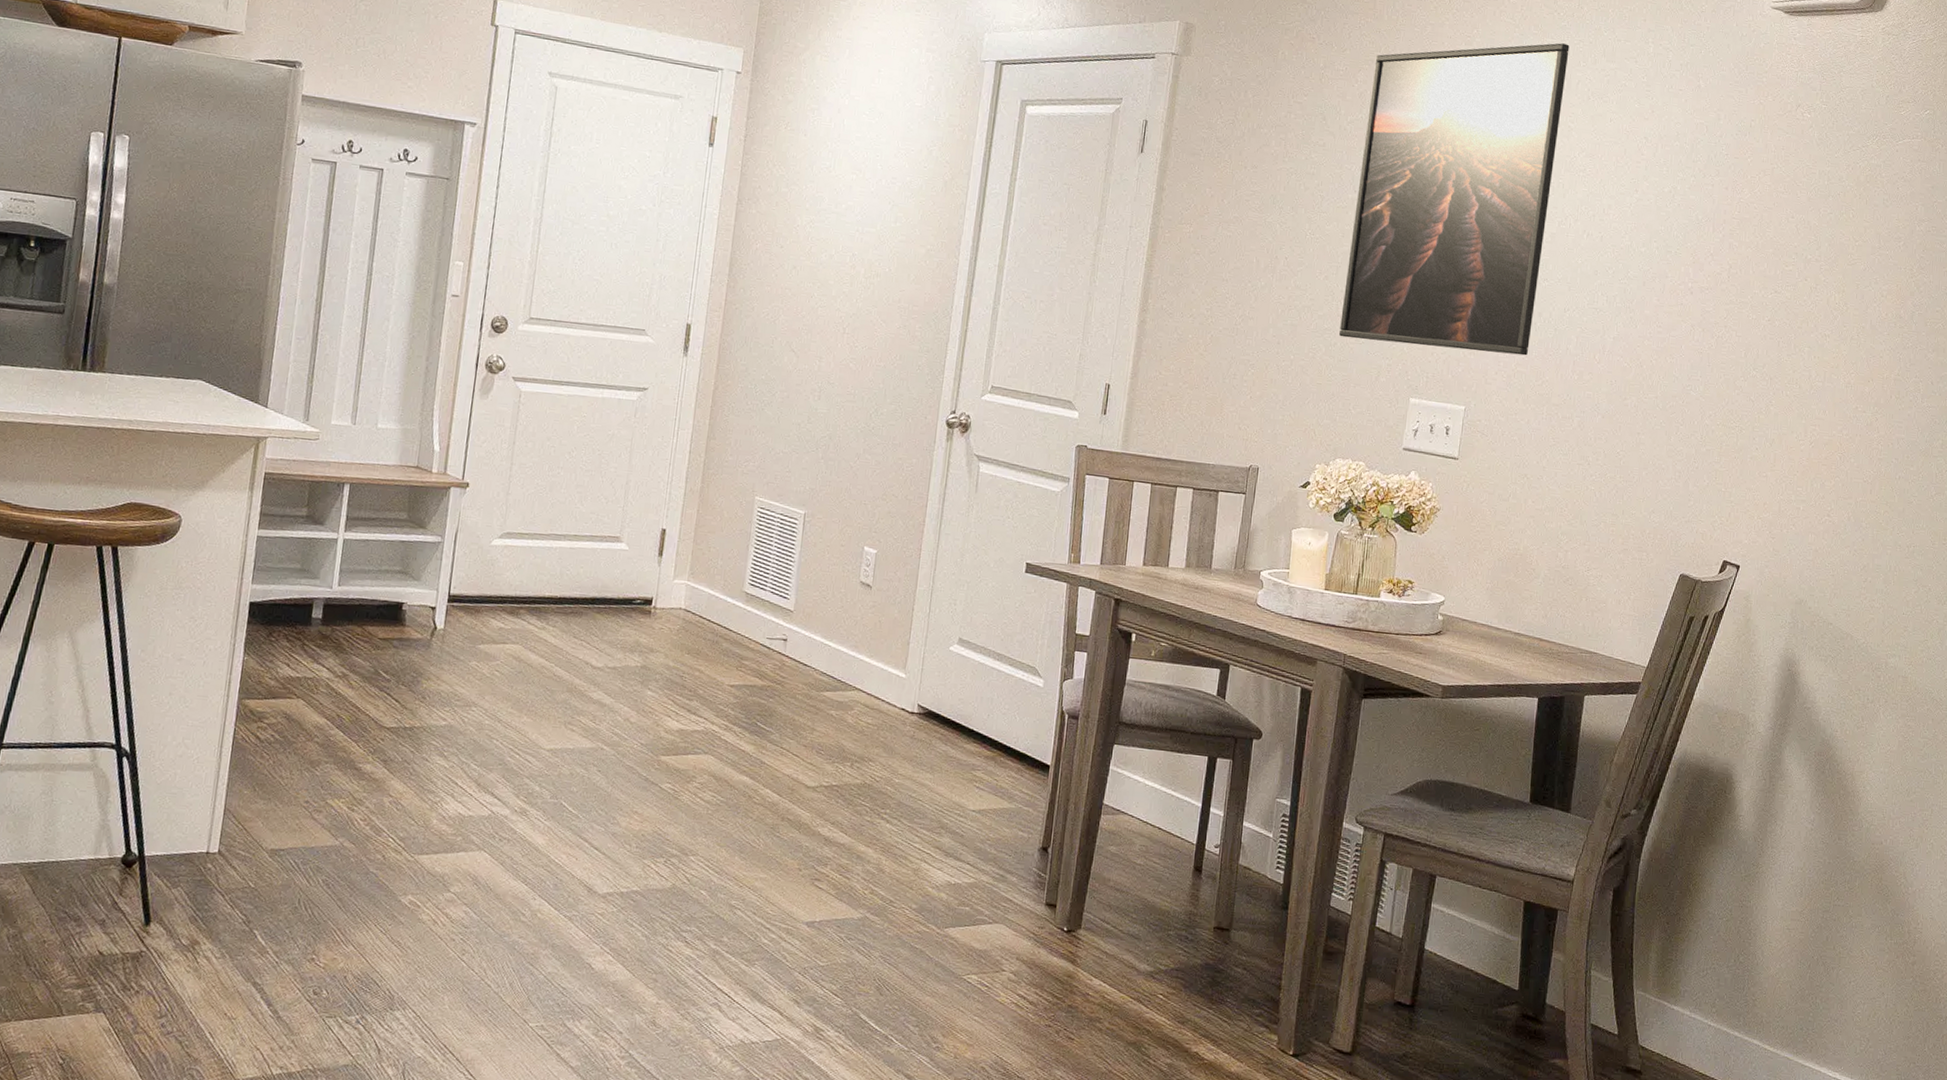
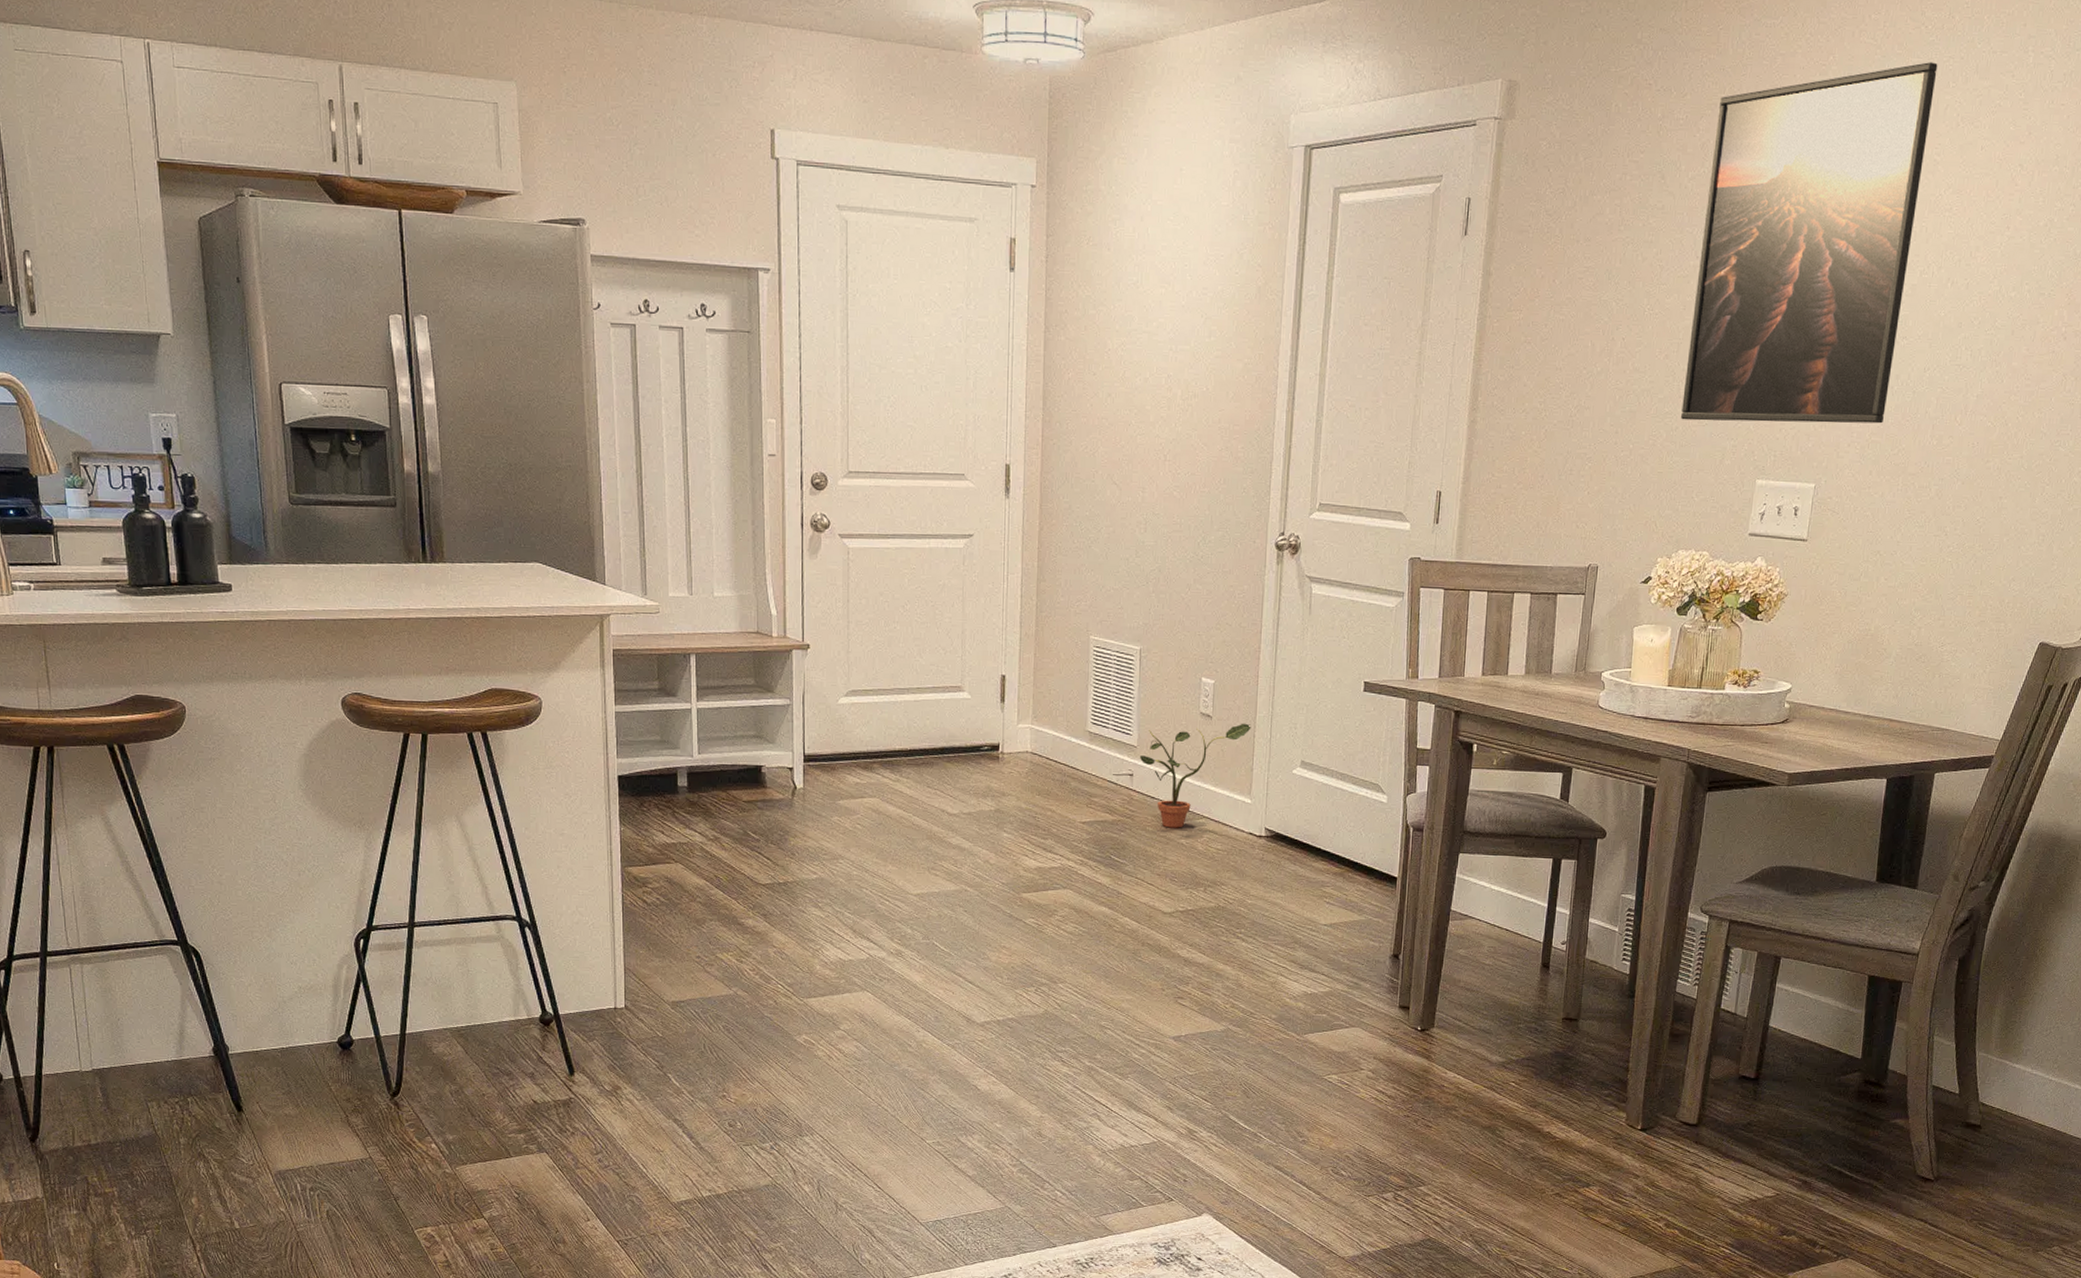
potted plant: none [795,595,911,699] -> present [1140,723,1251,828]

